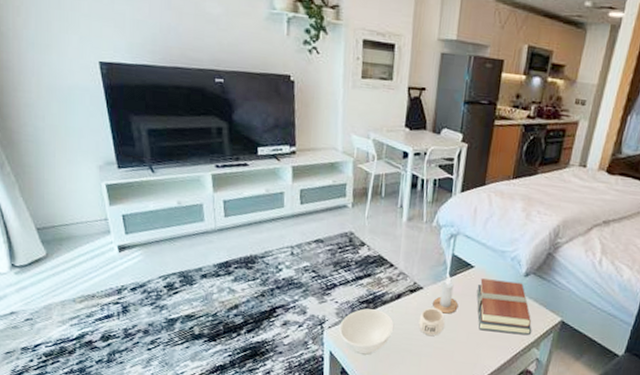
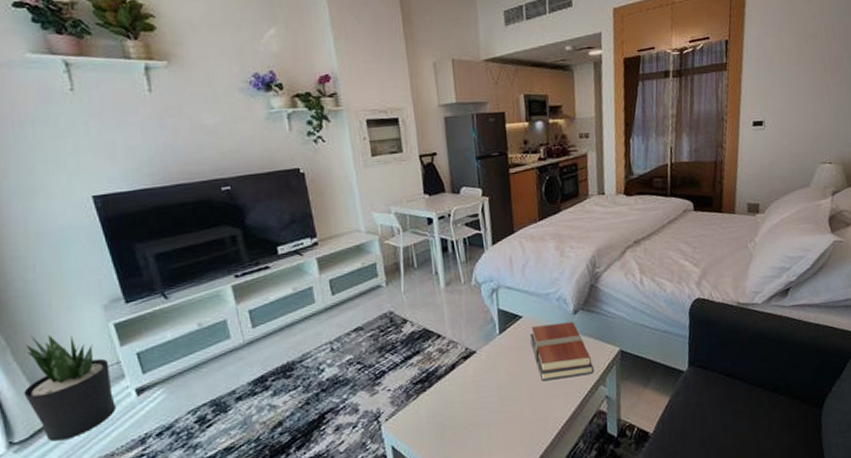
planter: none [27,177,100,274] -> present [24,334,116,442]
bowl: present [339,308,394,355] -> none [397,387,455,441]
mug: present [418,306,445,336] -> none [478,368,506,401]
candle: present [433,275,458,314] -> none [489,331,516,374]

